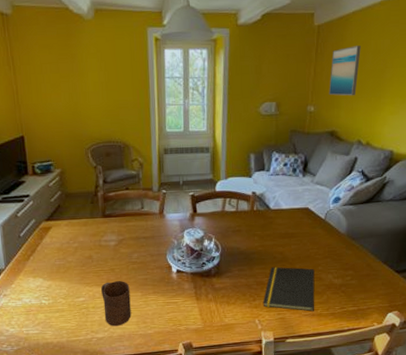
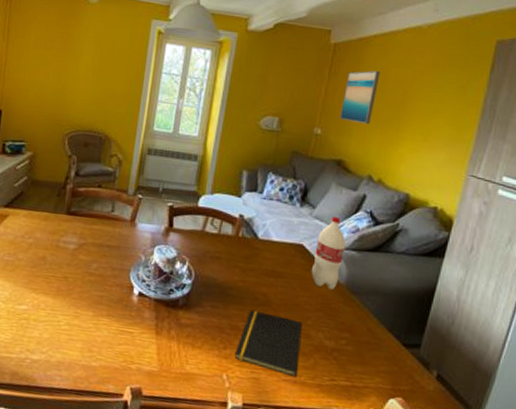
cup: present [101,280,131,326] -> none [45,291,82,350]
bottle: none [317,179,344,240] -> present [311,216,346,291]

